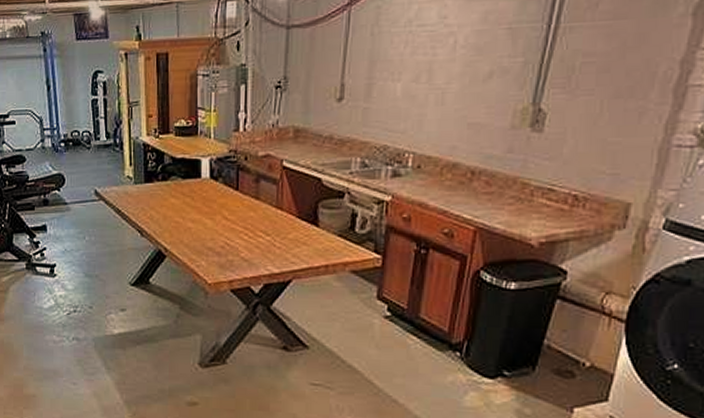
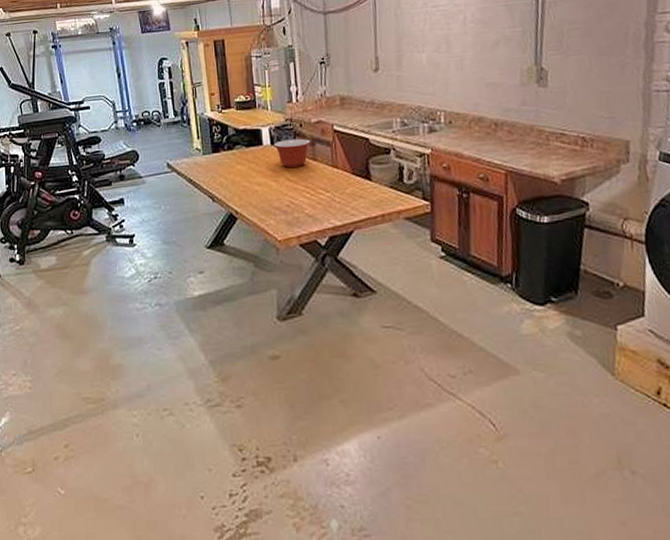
mixing bowl: none [213,173,255,205] -> present [273,138,311,168]

